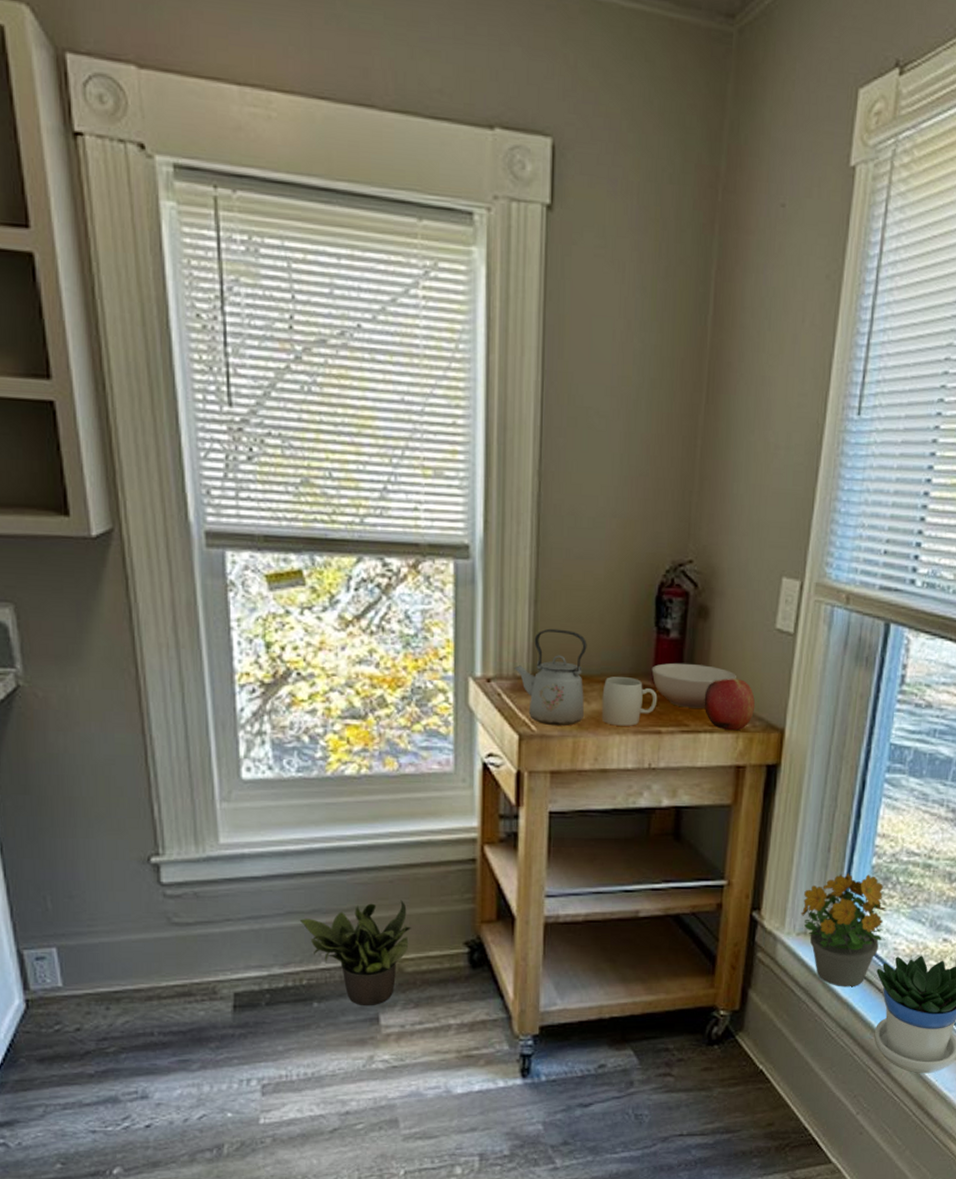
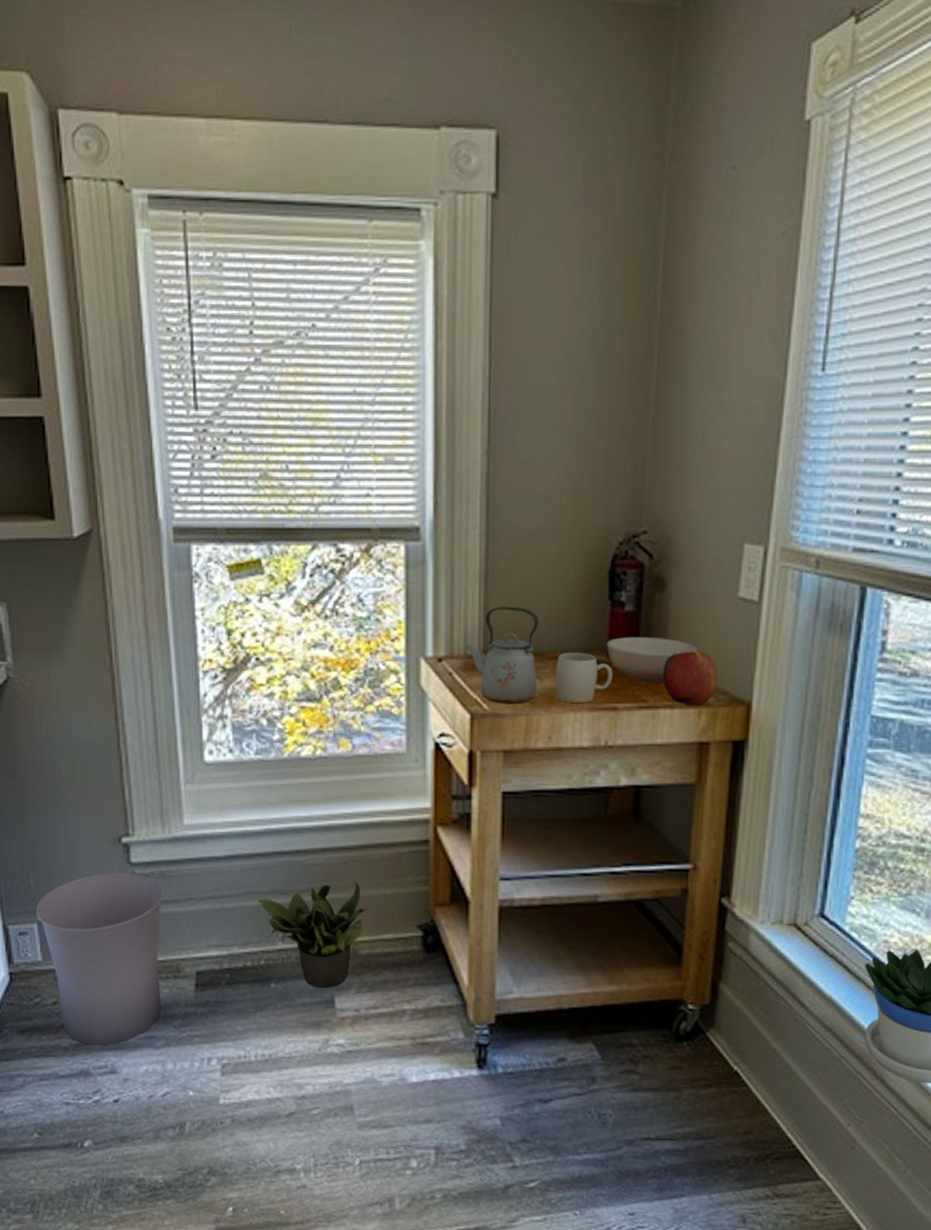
waste bin: none [55,893,198,1071] -> present [36,872,164,1045]
flowerpot: present [800,873,886,987] -> none [775,857,873,983]

